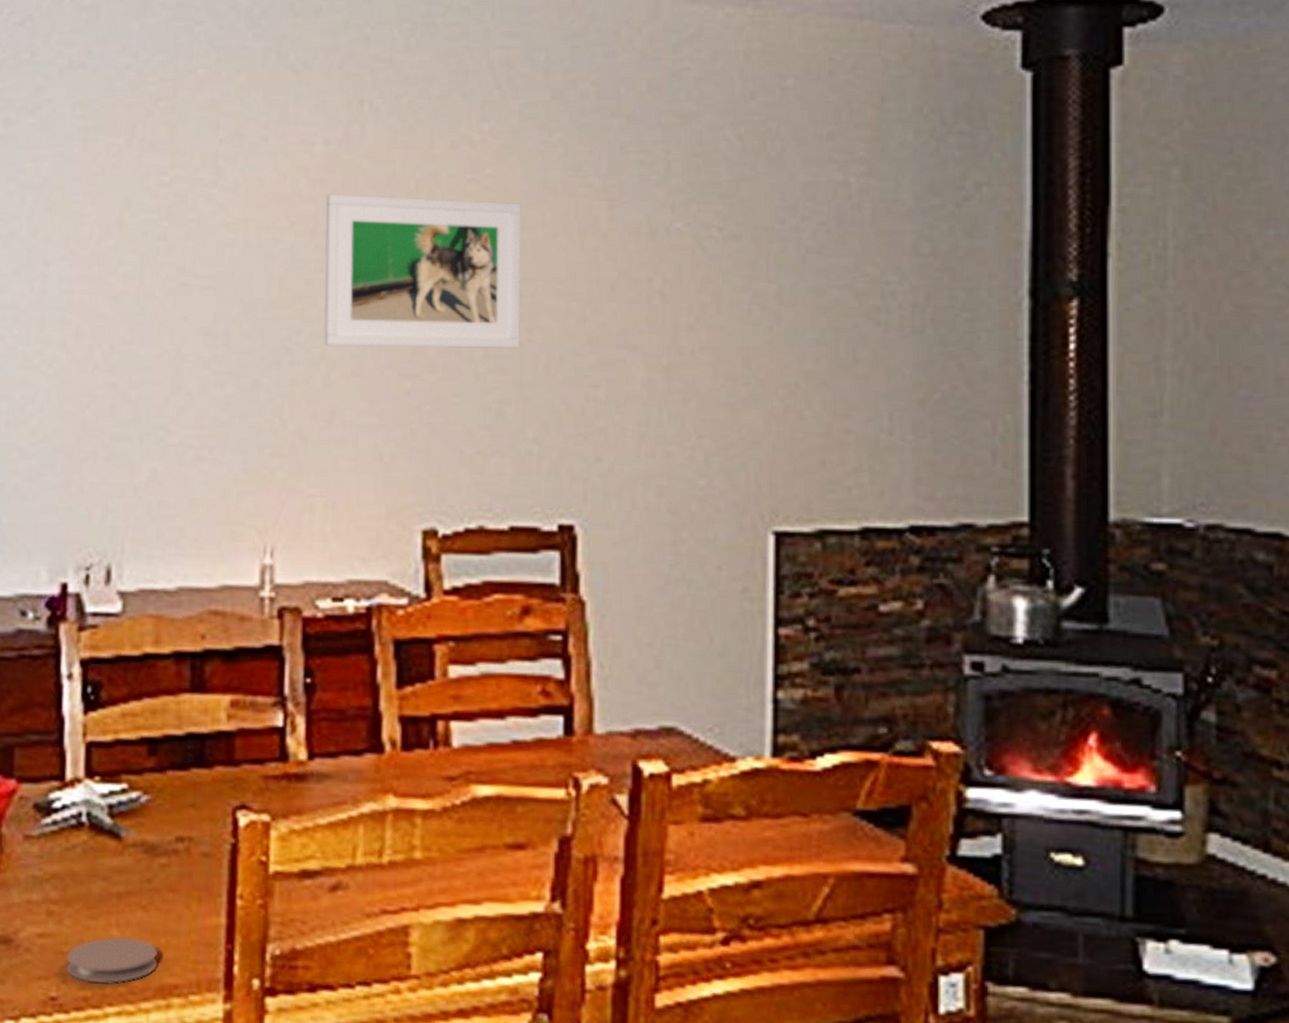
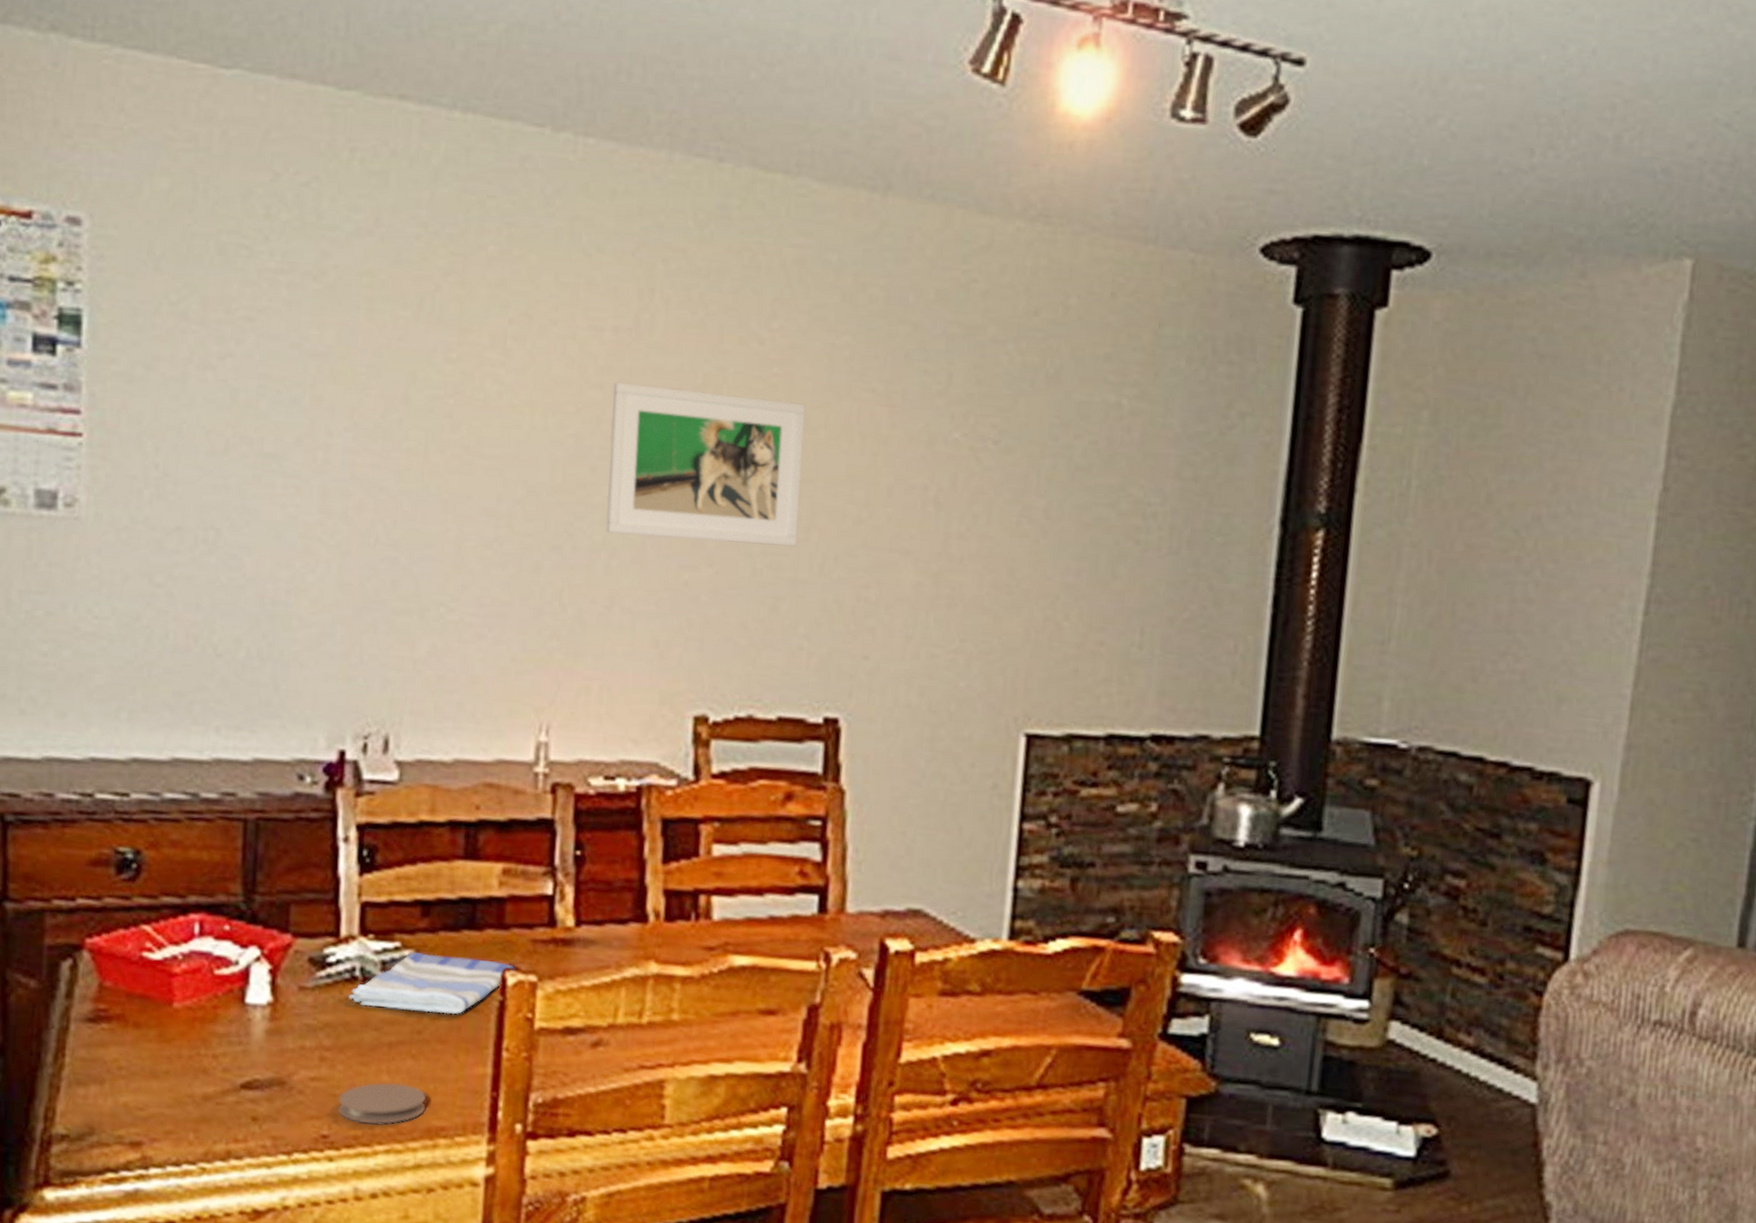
dish towel: none [75,793,247,860] -> present [349,951,515,1014]

